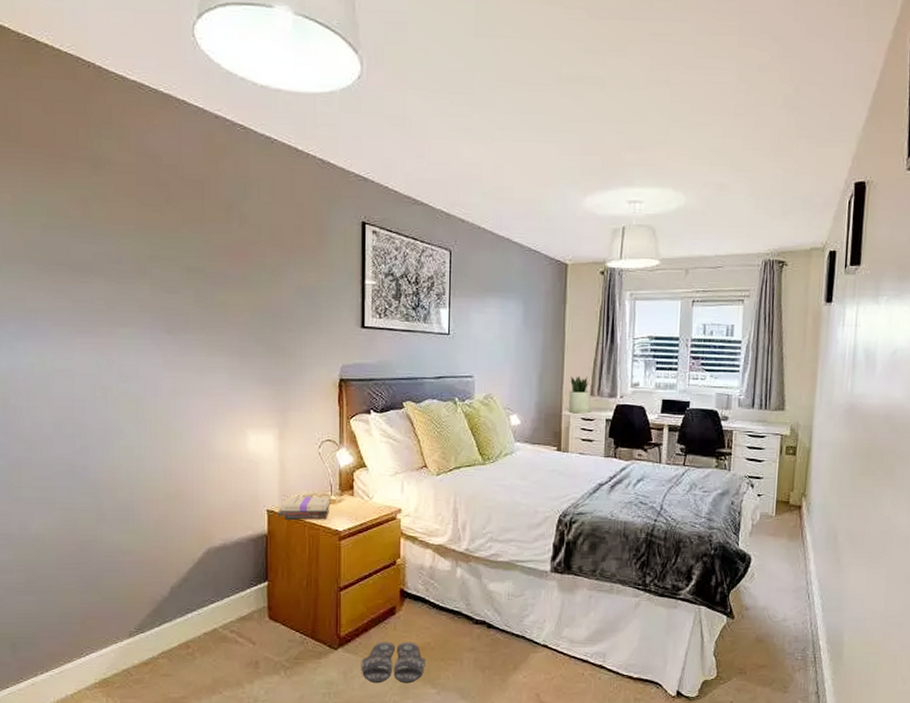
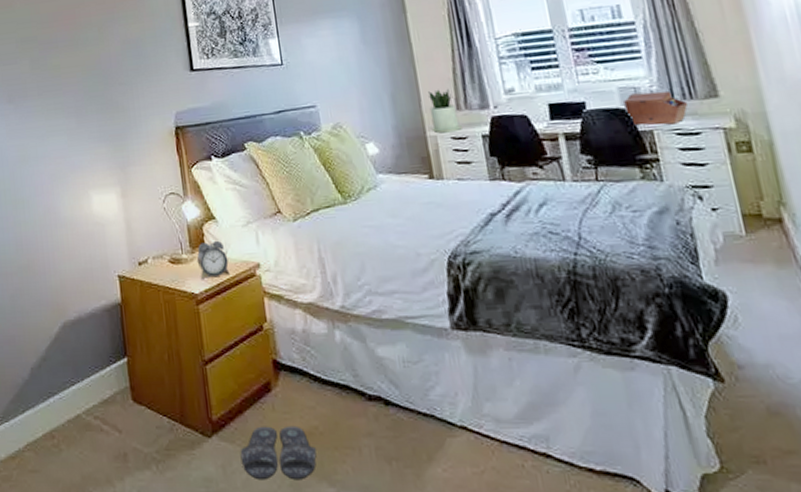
books: present [277,496,331,520] -> none [129,256,183,285]
alarm clock: none [344,486,373,519] -> present [196,240,230,280]
sewing box: none [718,400,763,428] -> present [623,91,689,127]

